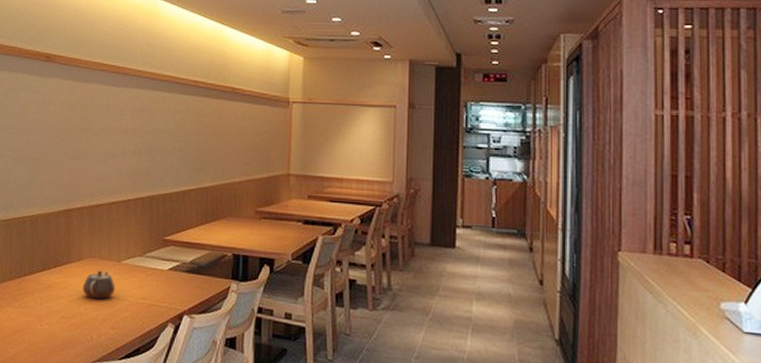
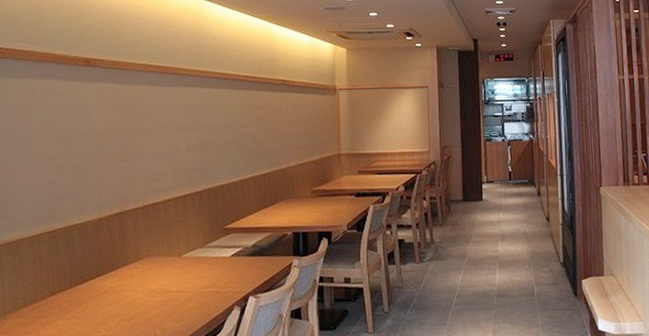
teapot: present [82,270,115,300] -> none [142,267,177,297]

